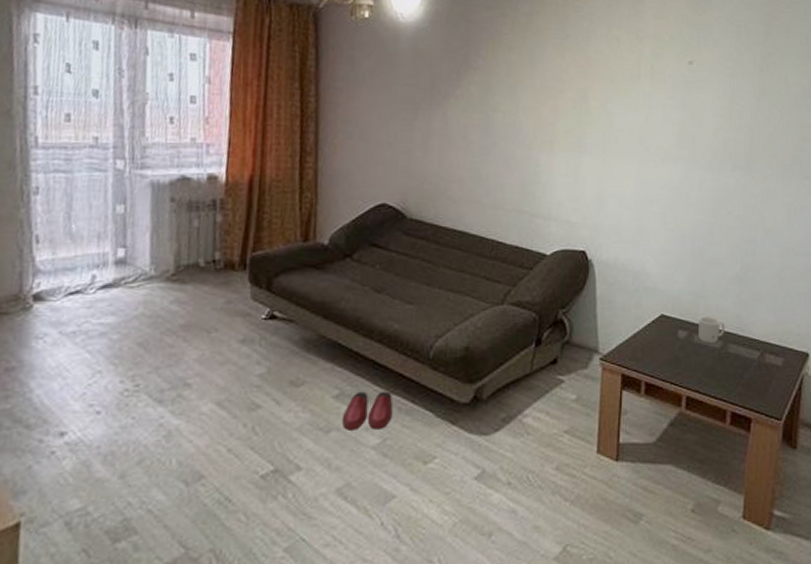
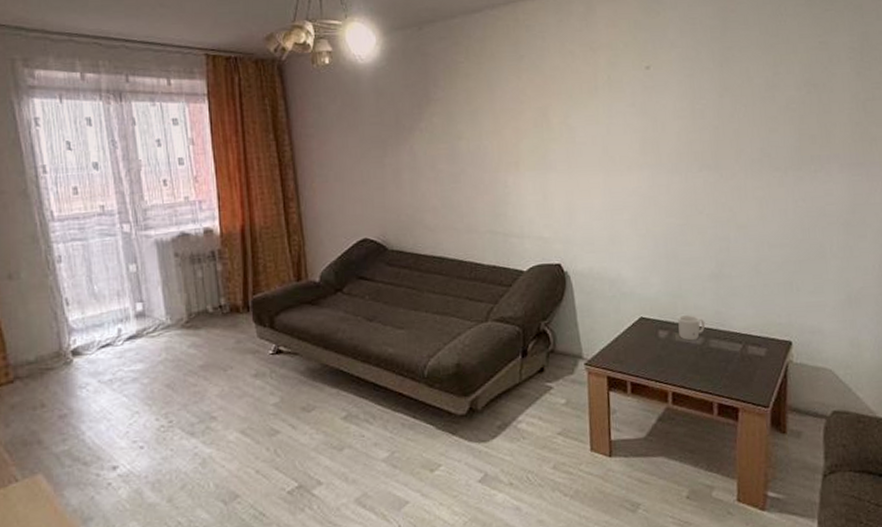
slippers: present [342,391,393,430] -> none [353,409,397,447]

